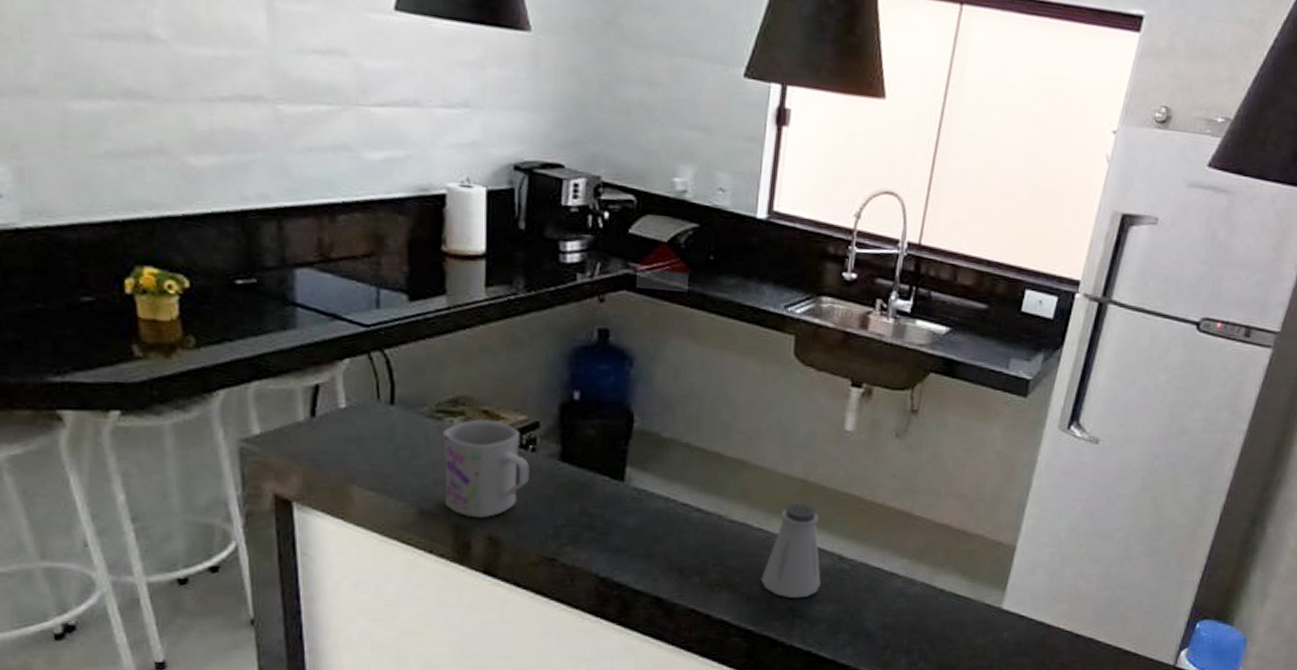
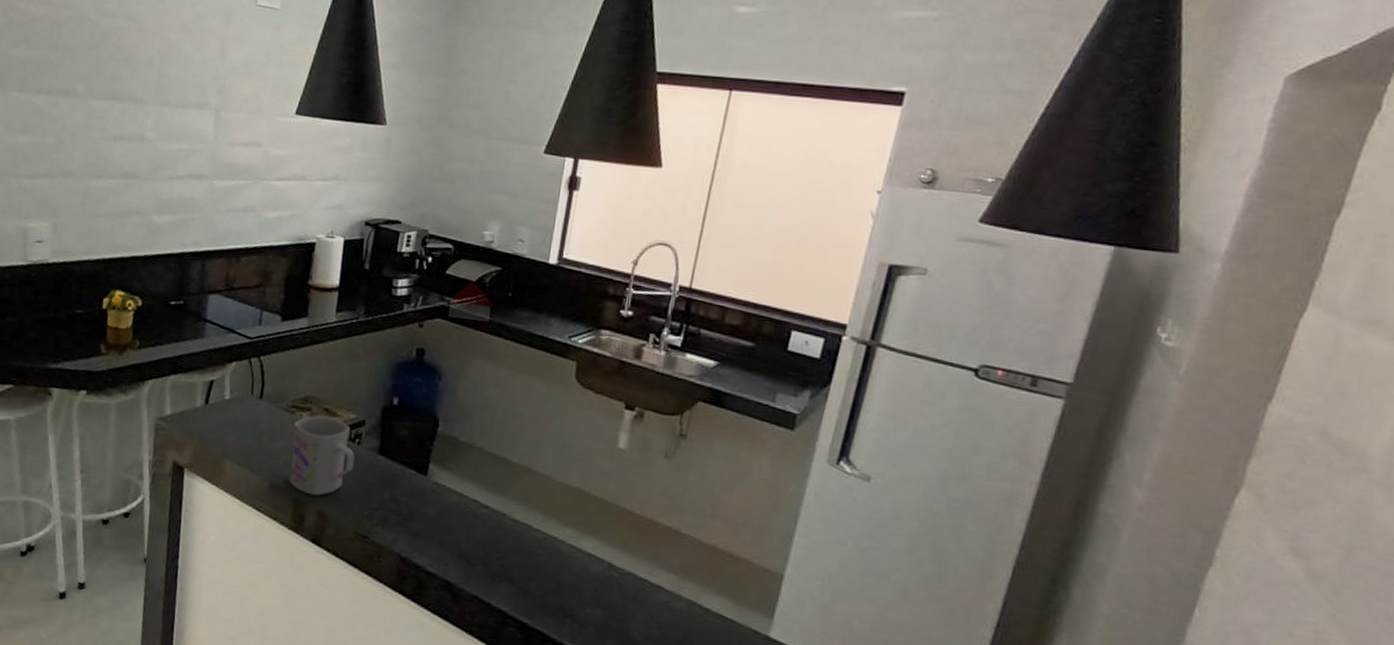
saltshaker: present [761,503,821,598] -> none [536,509,592,599]

